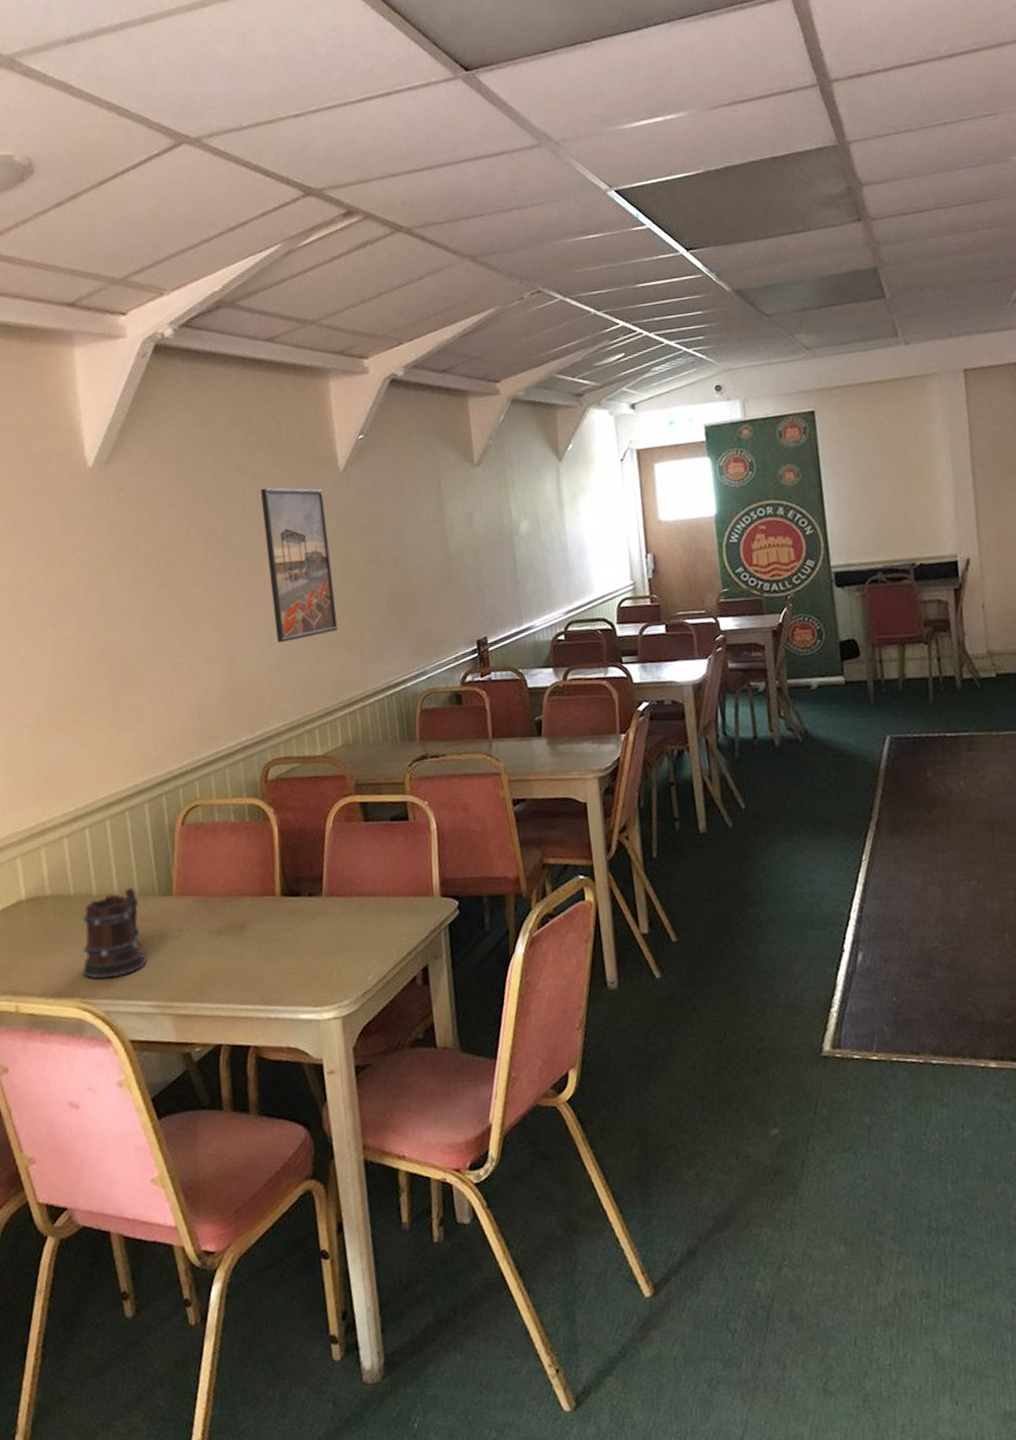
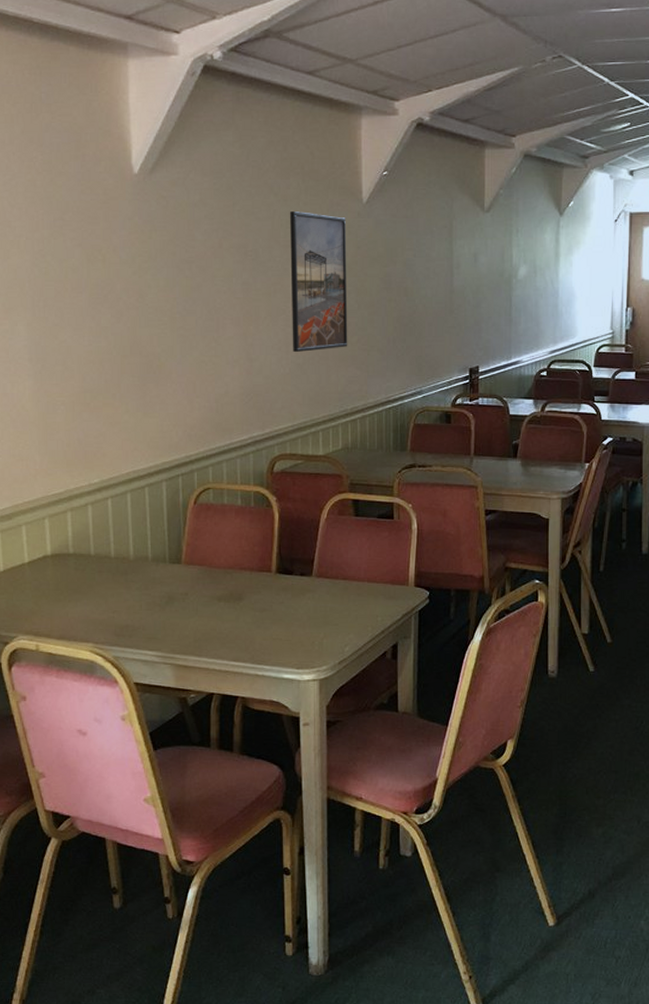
beer mug: present [81,887,147,979] -> none [96,553,154,629]

